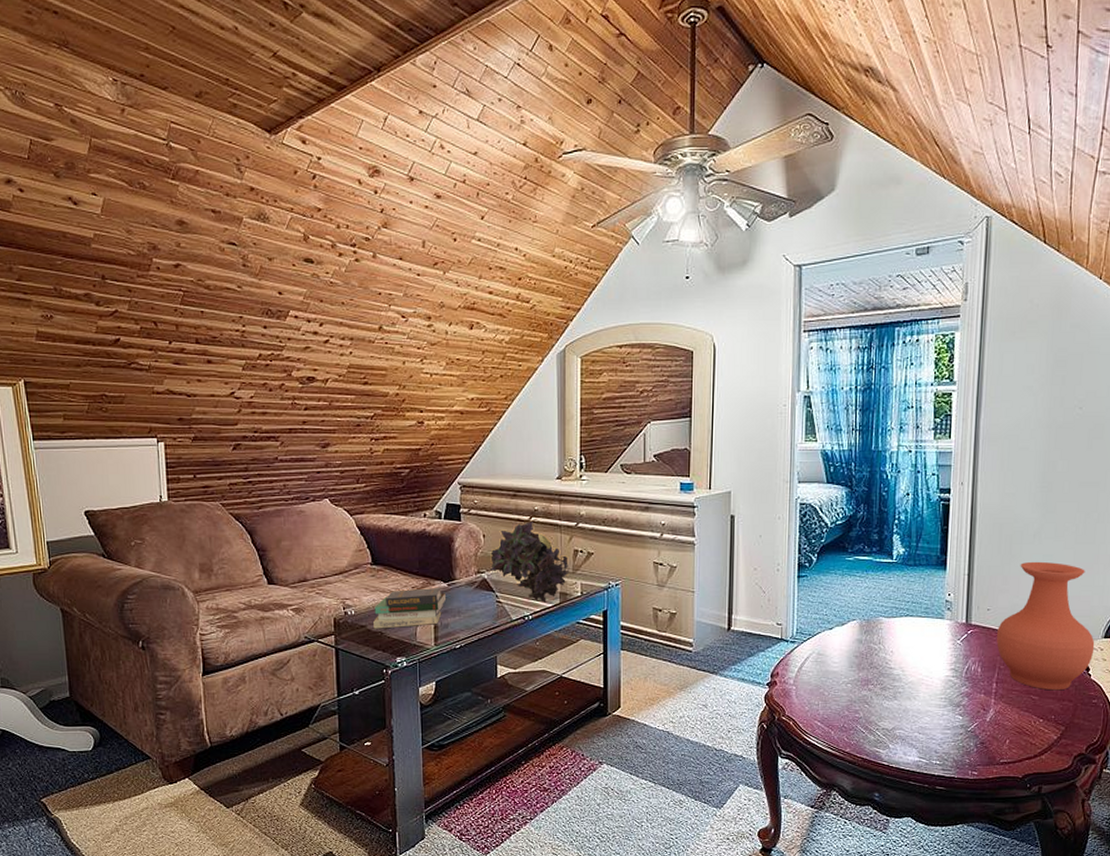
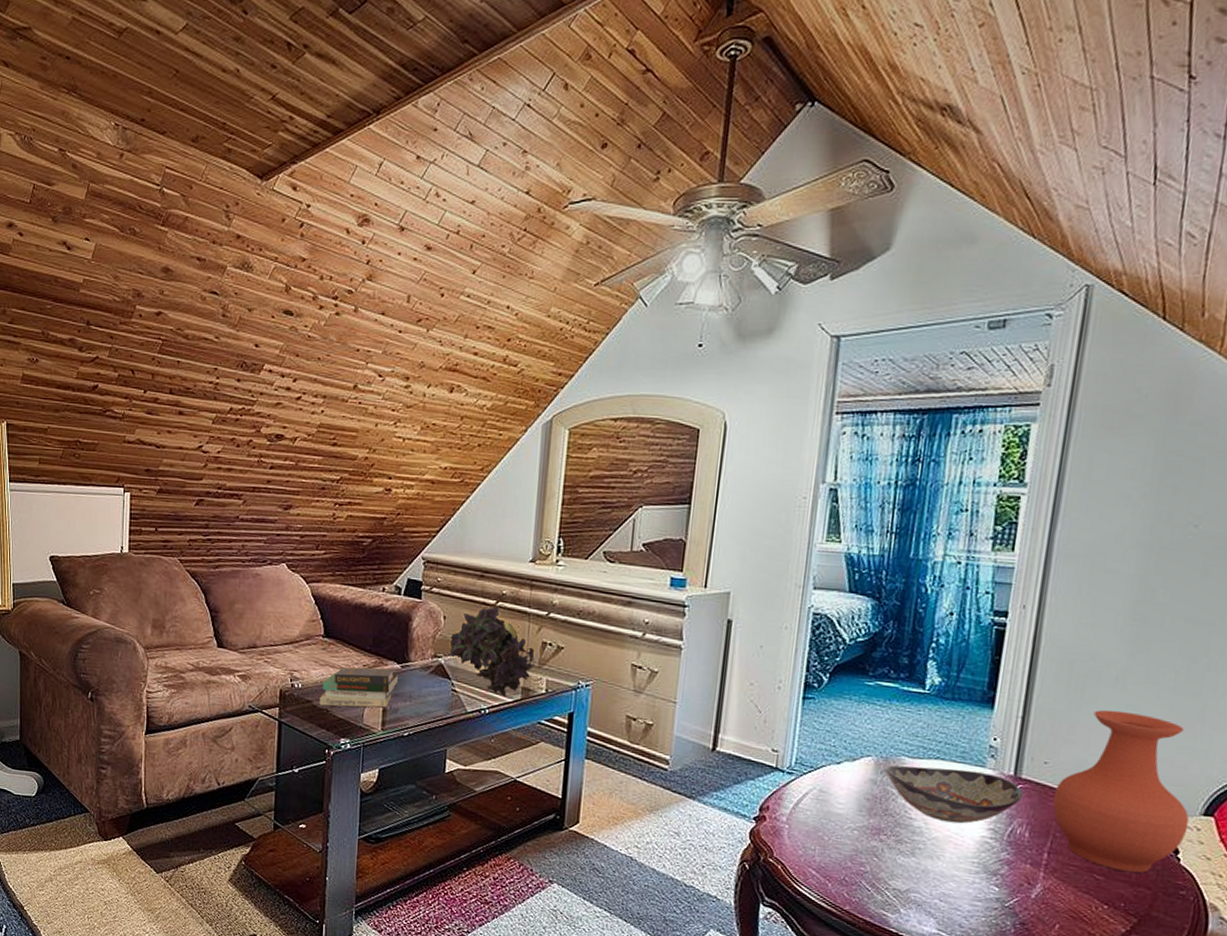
decorative bowl: none [867,623,974,668] -> present [884,765,1024,824]

